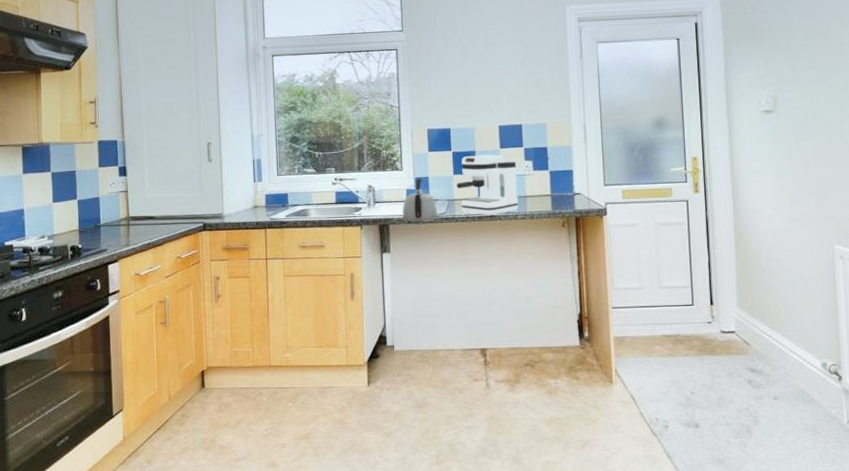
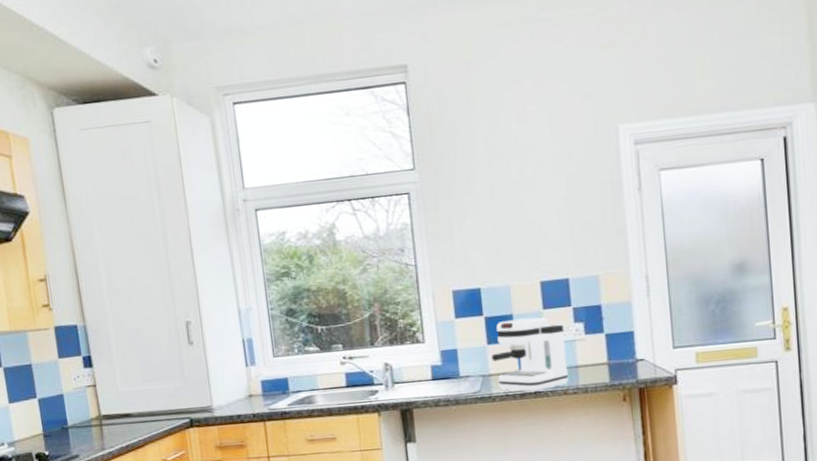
kettle: present [402,178,438,223] -> none [427,351,471,405]

